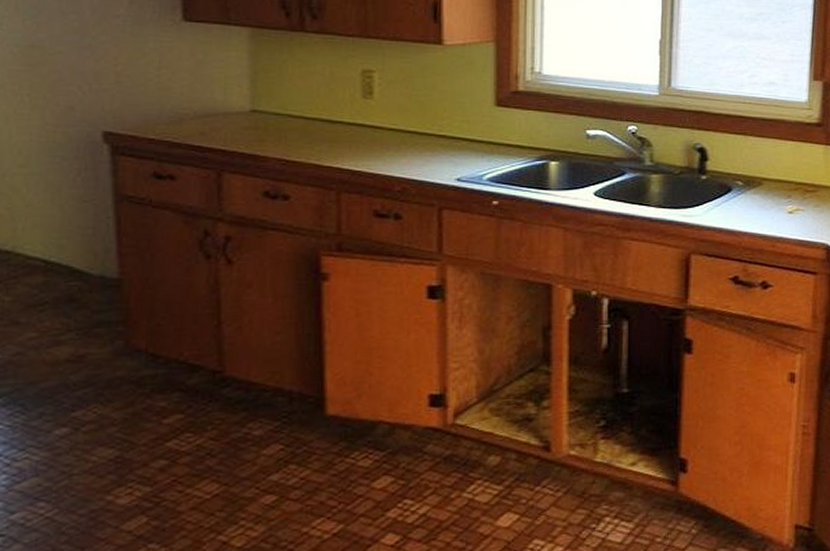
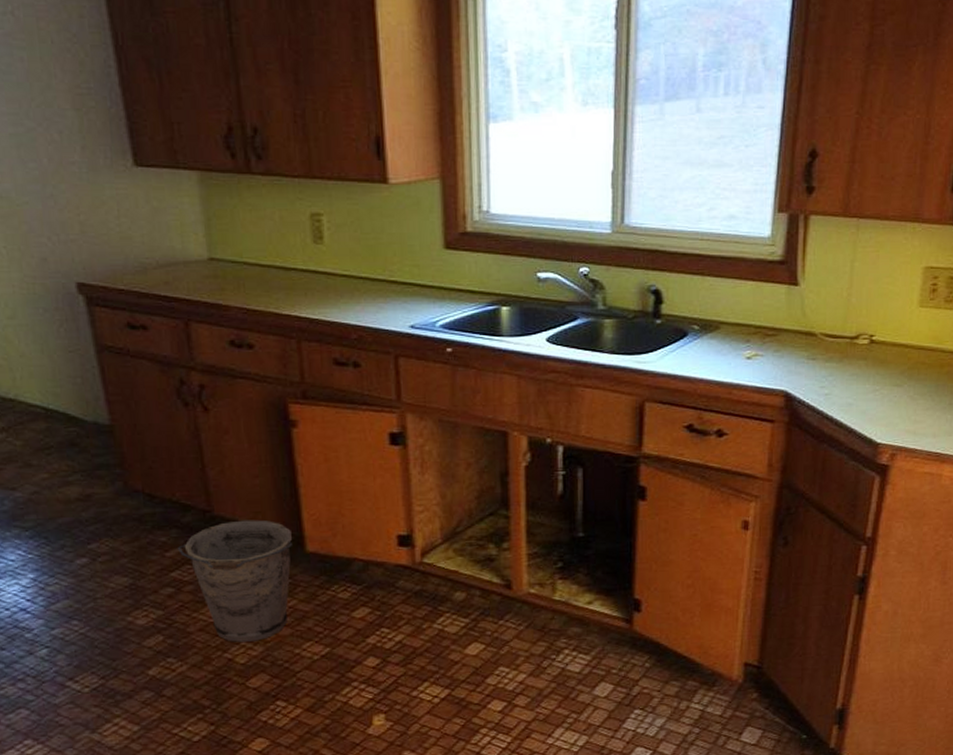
bucket: none [177,380,311,522] -> present [177,519,292,642]

